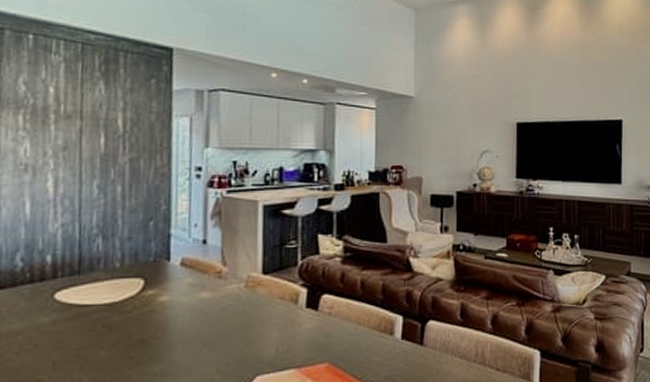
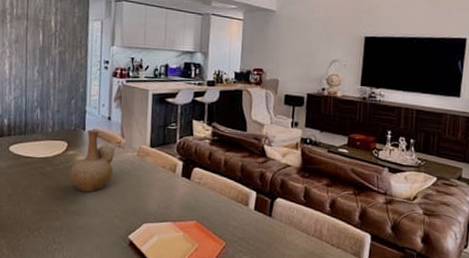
vase: none [147,258,215,345] -> present [69,129,116,192]

